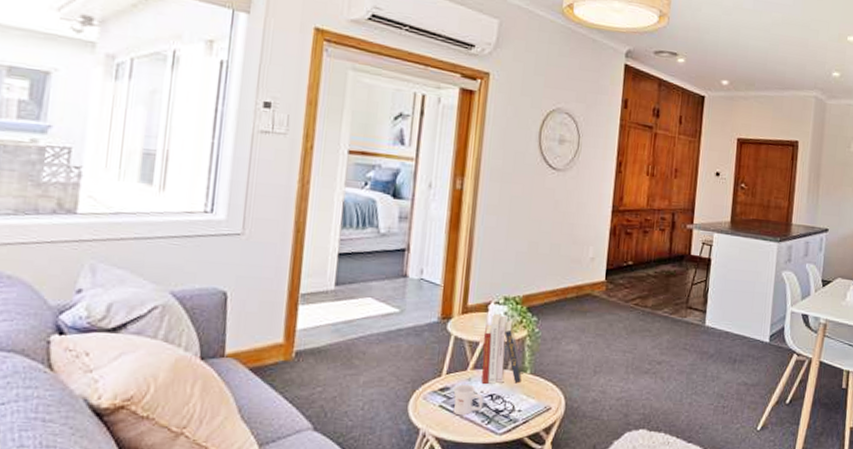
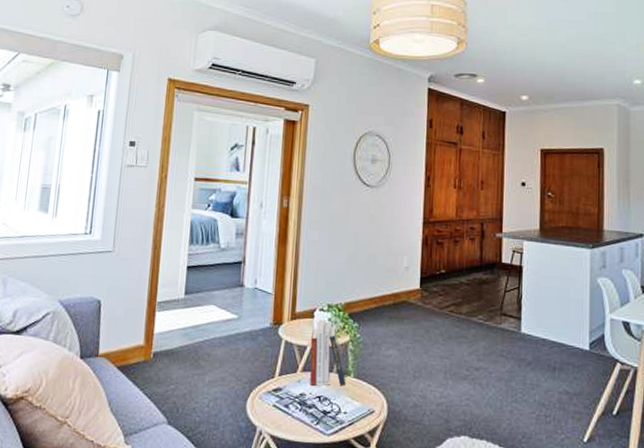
mug: present [453,384,484,416] -> none [285,385,313,416]

